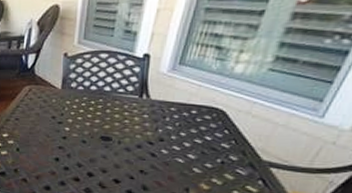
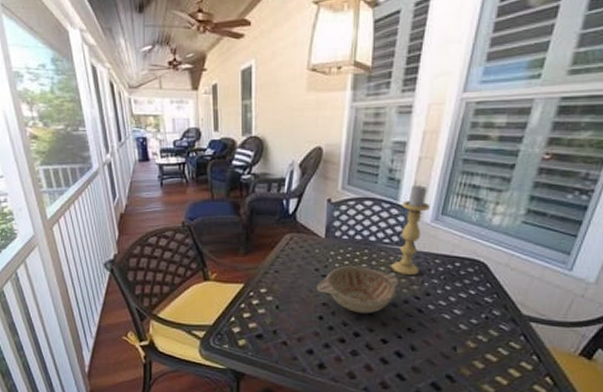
decorative bowl: none [53,114,133,157] -> present [316,266,399,314]
candle holder: none [125,35,167,123] -> present [391,184,430,276]

